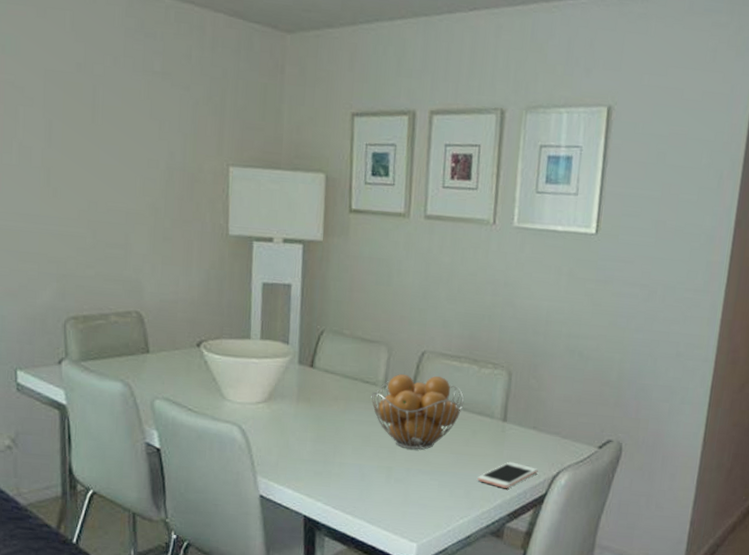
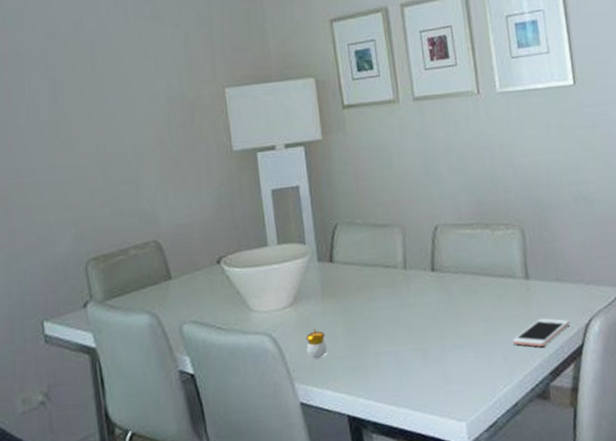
candle: none [274,429,294,458] -> present [306,329,327,360]
fruit basket: present [371,373,464,450] -> none [393,246,485,326]

